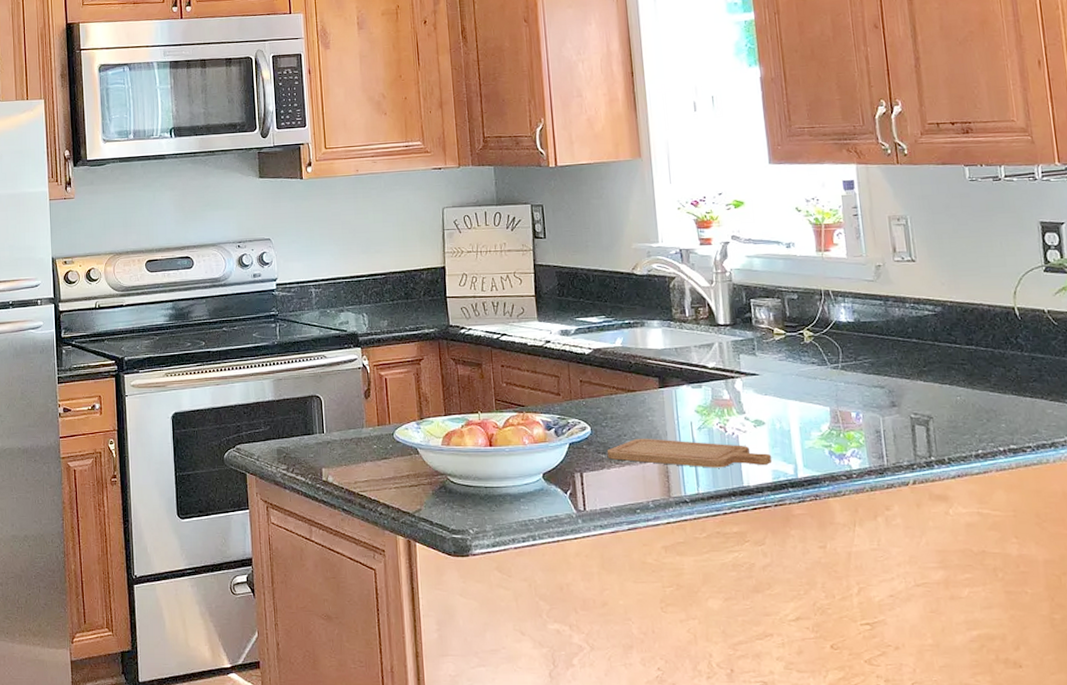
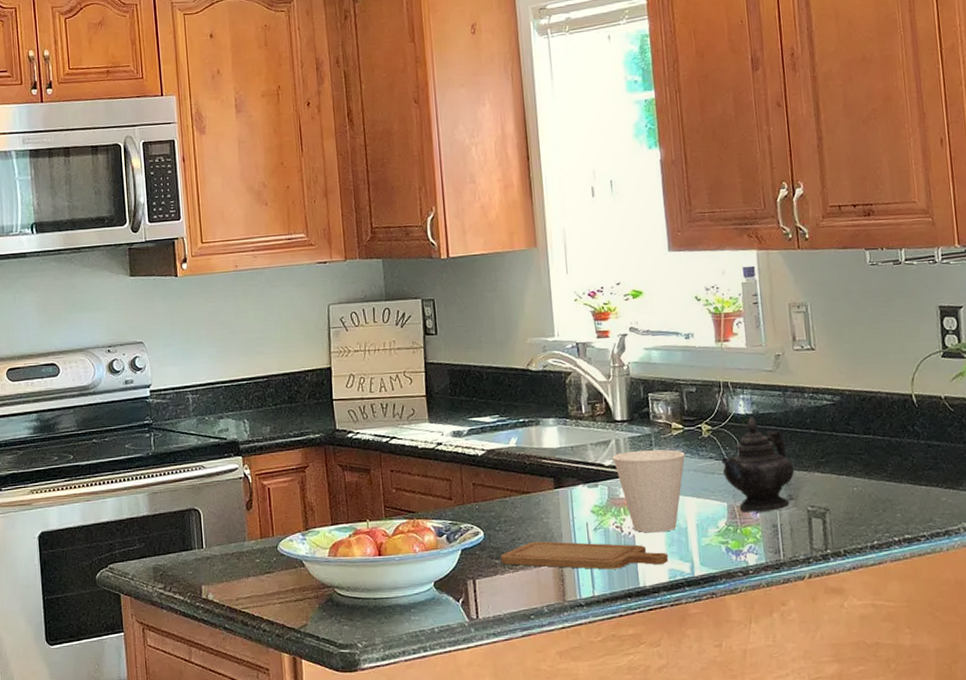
cup: none [715,354,788,434] -> present [612,449,686,533]
teapot: none [823,324,897,418] -> present [721,416,795,513]

